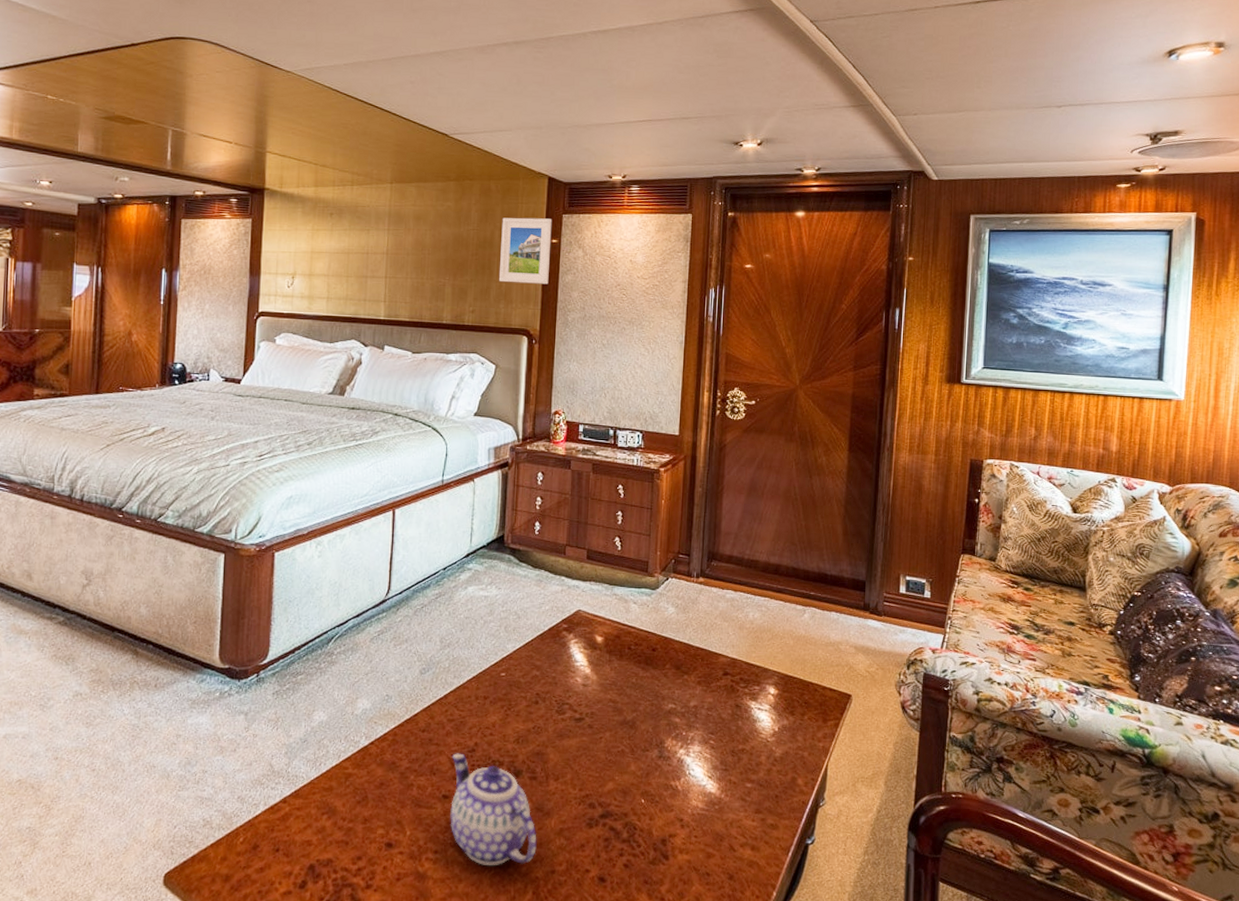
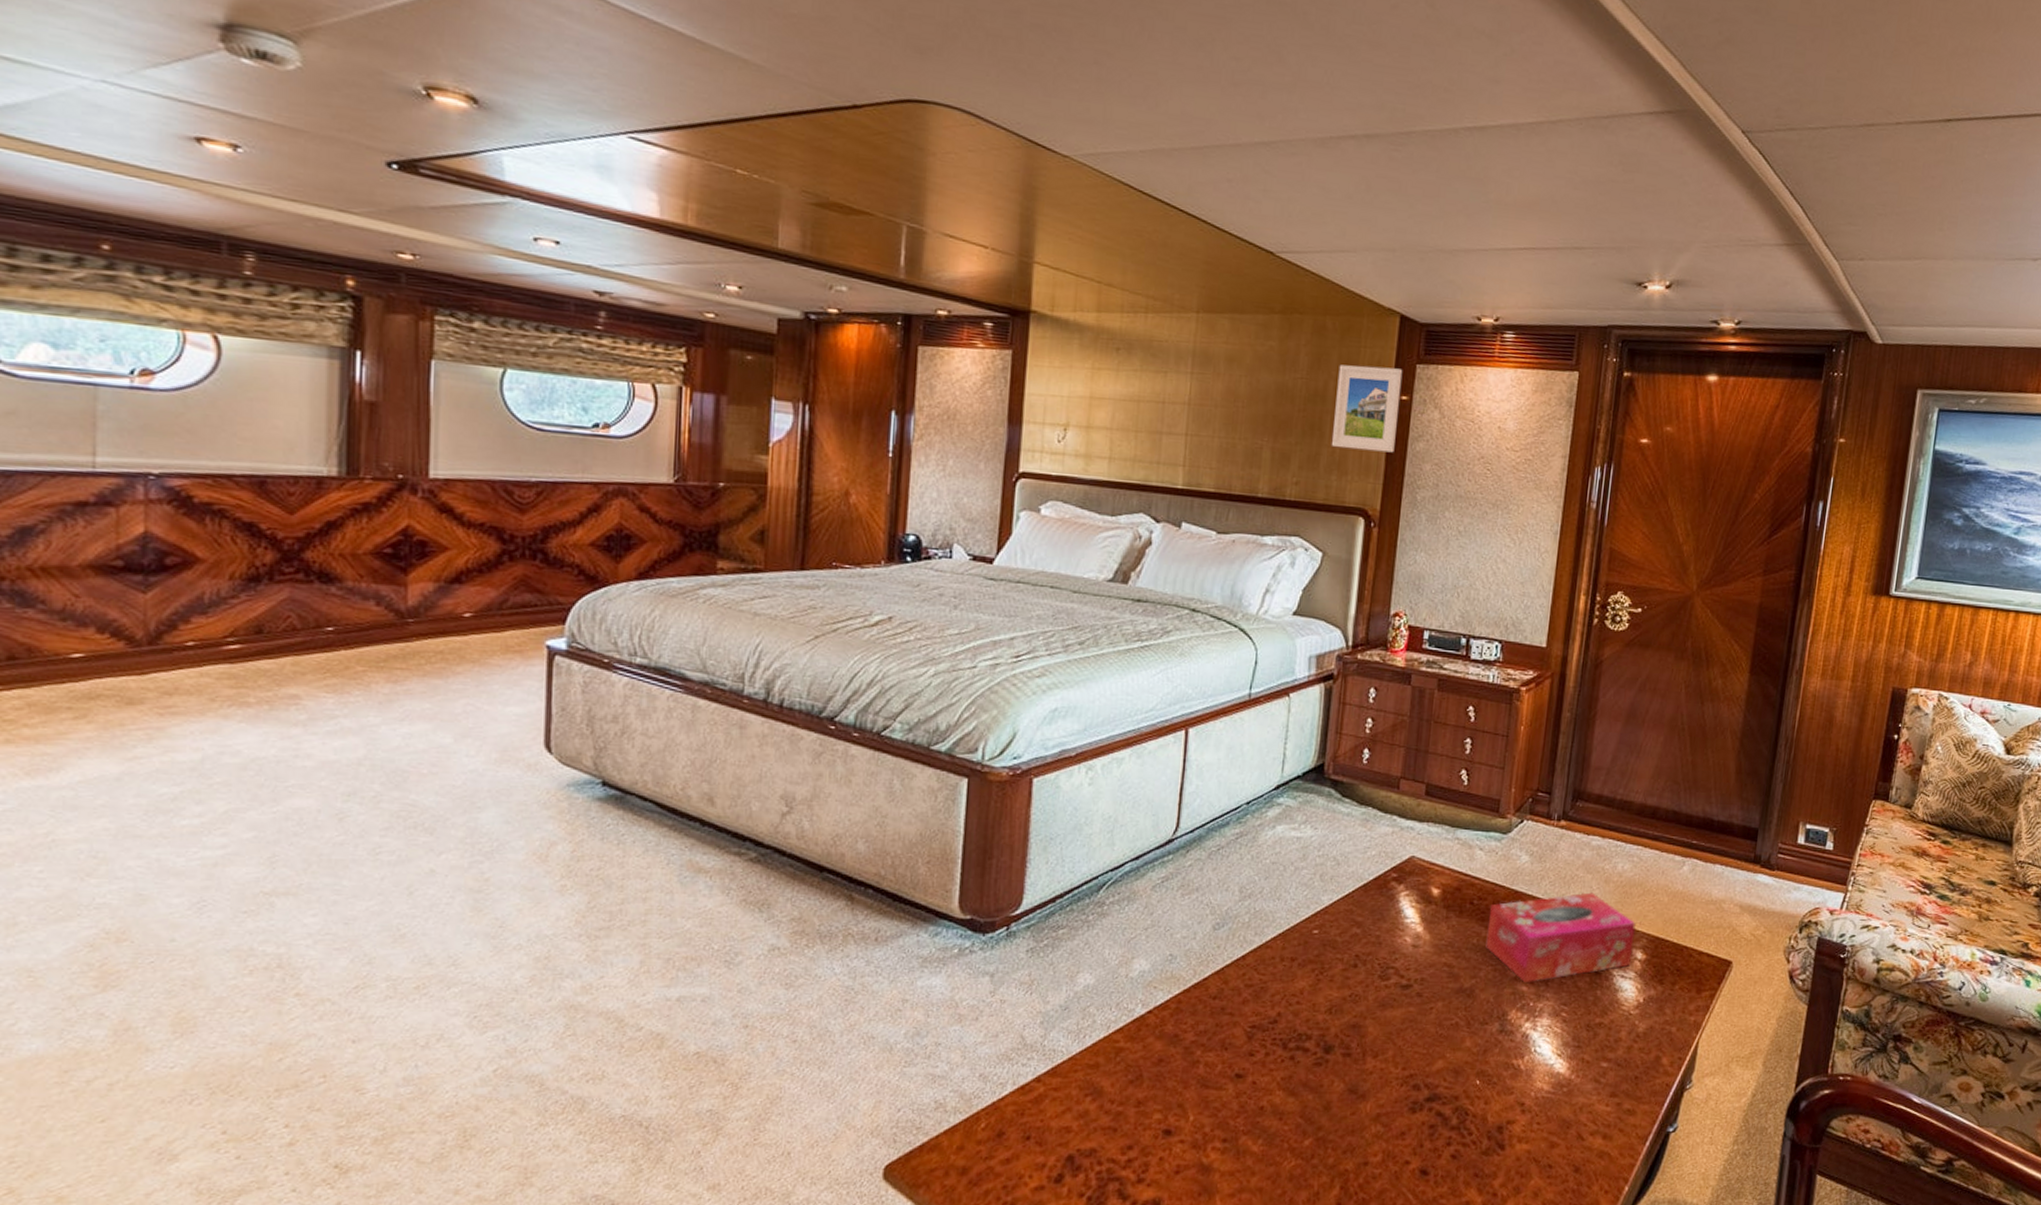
teapot: present [450,753,537,866] -> none [1243,1024,1349,1157]
tissue box: none [643,638,768,716] -> present [1486,892,1636,983]

